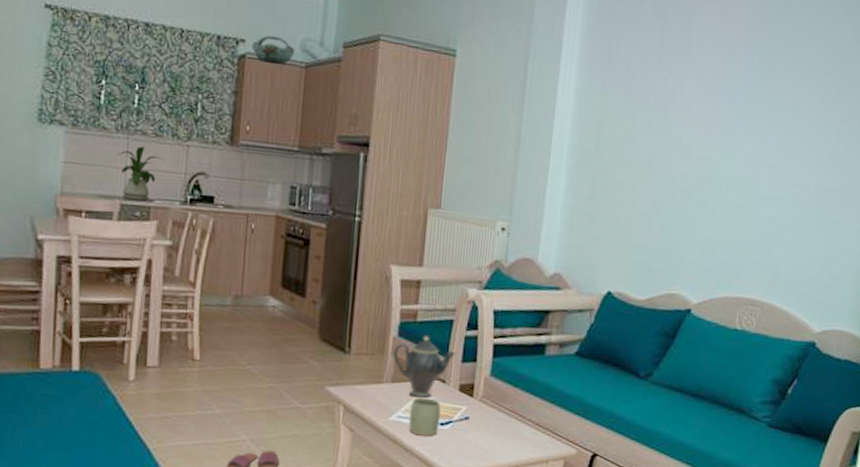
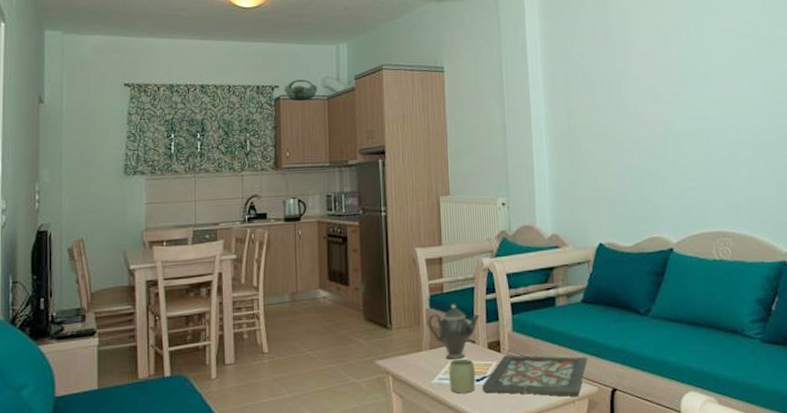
house plant: present [117,146,165,202] -> none [187,182,225,227]
kettle: none [234,180,265,214] -> present [282,196,307,223]
decorative tray: none [446,401,571,456] -> present [482,355,588,397]

